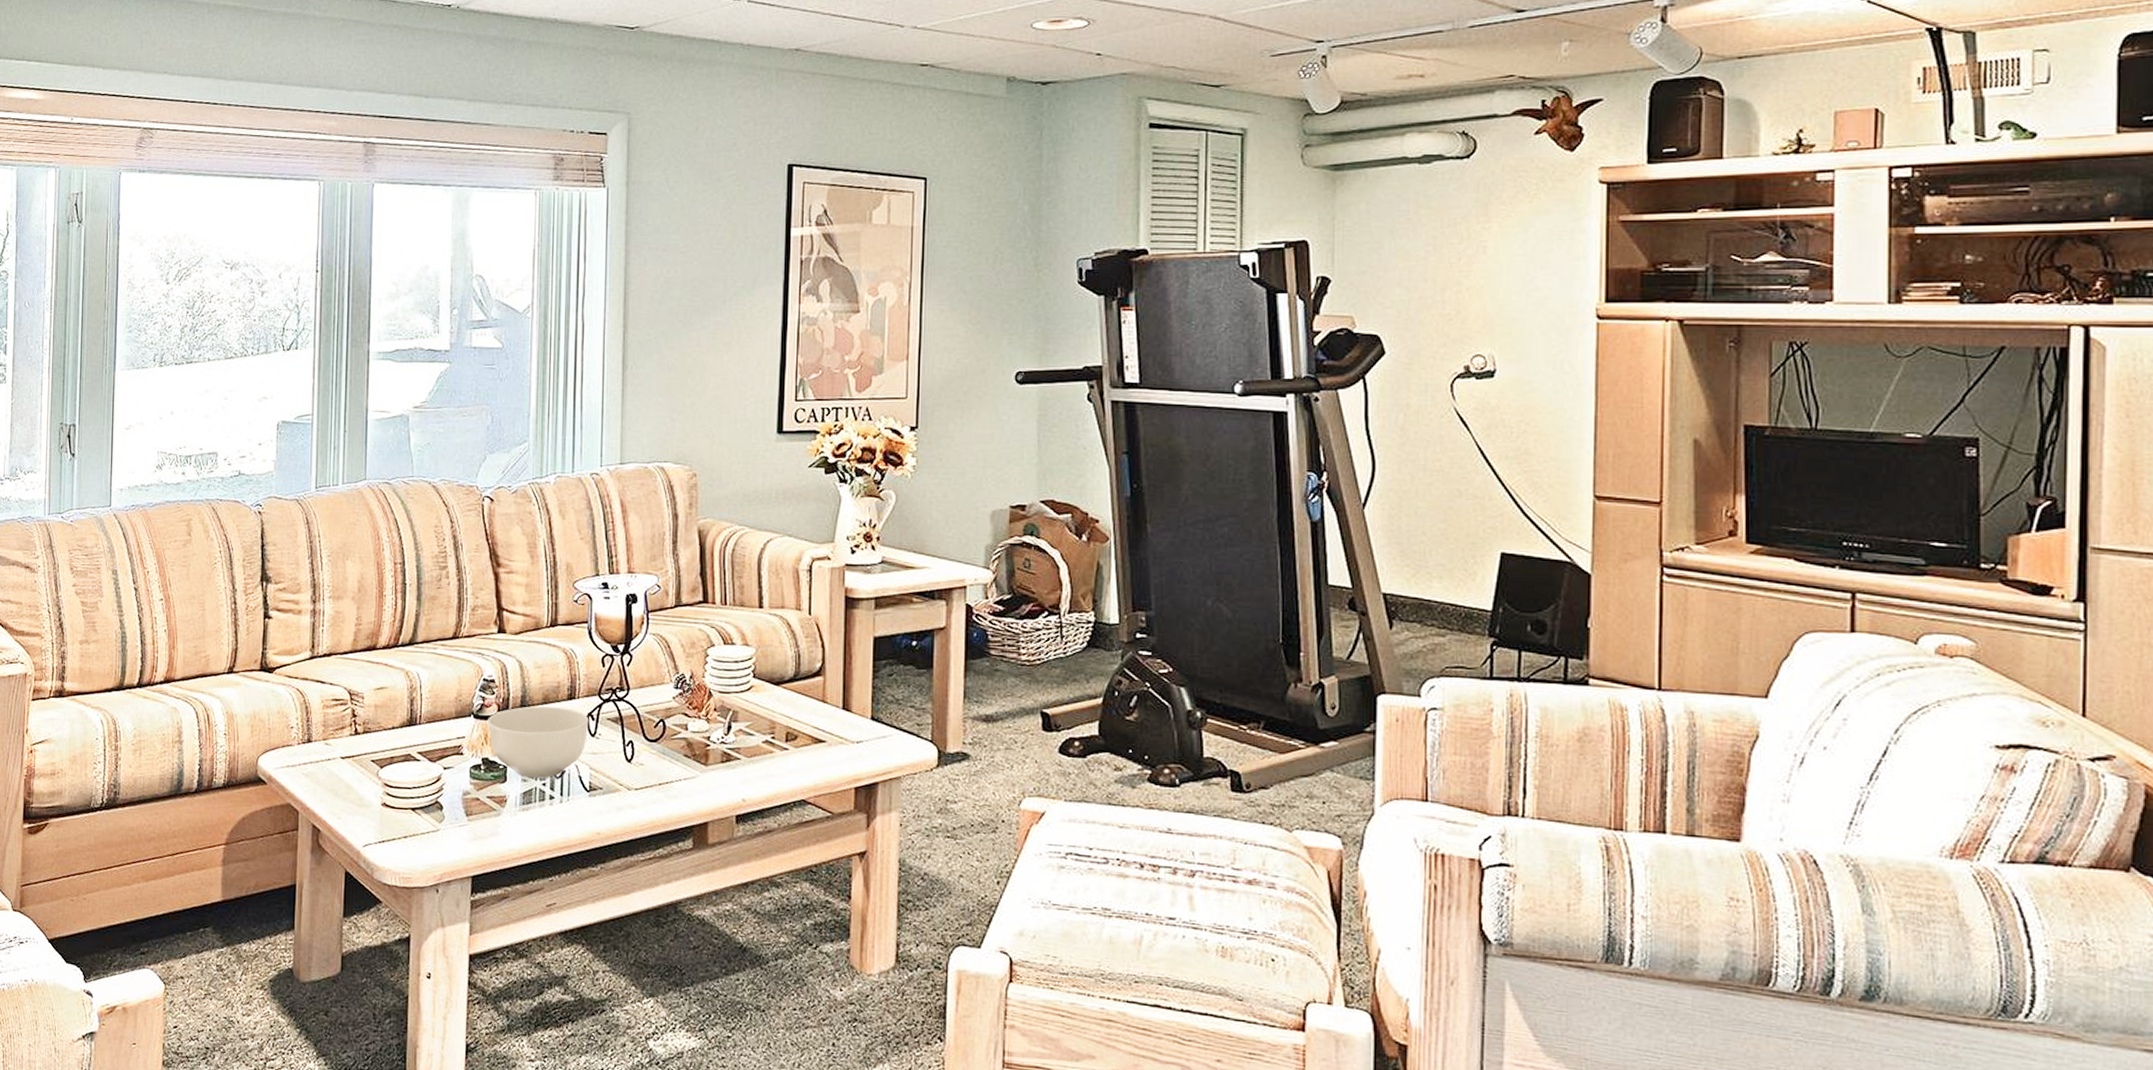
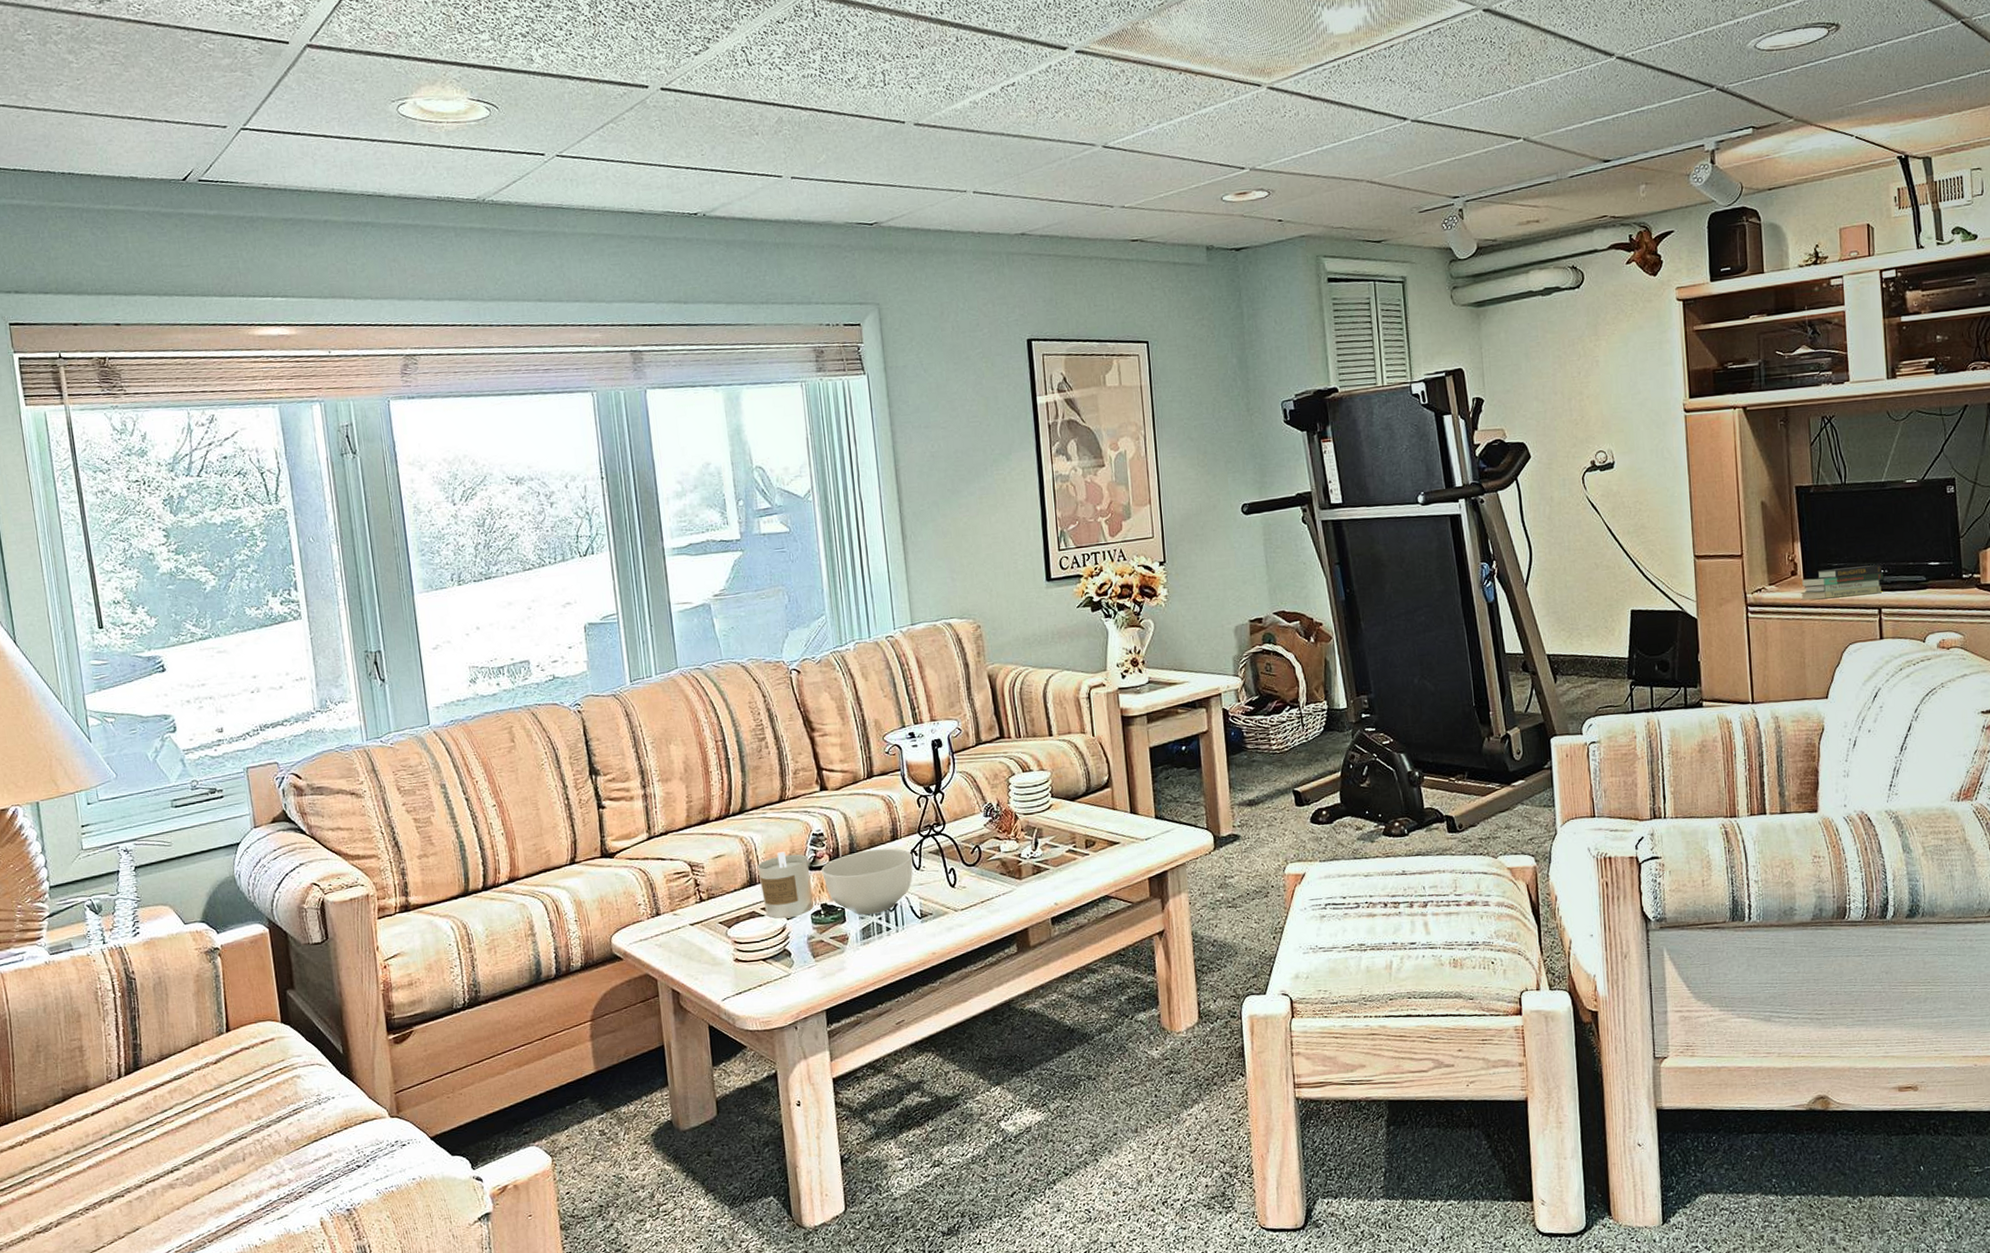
candle: none [419,693,475,768] -> present [757,851,814,919]
books: none [1740,534,1862,574] -> present [1800,564,1883,600]

